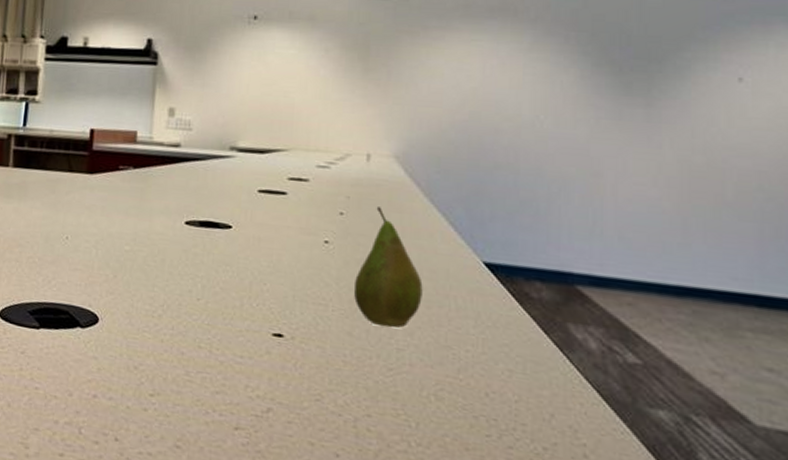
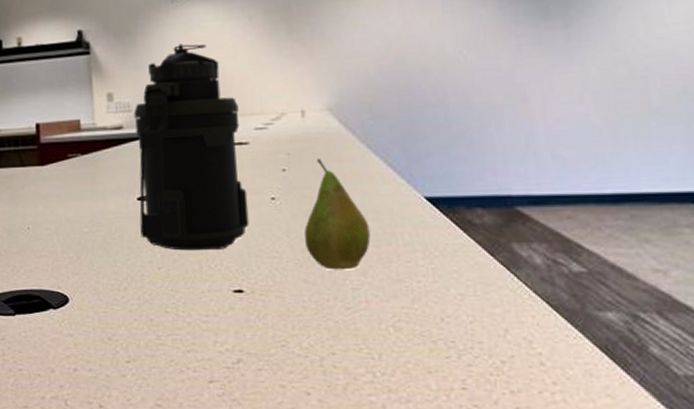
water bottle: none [183,67,303,289] -> present [134,43,249,251]

